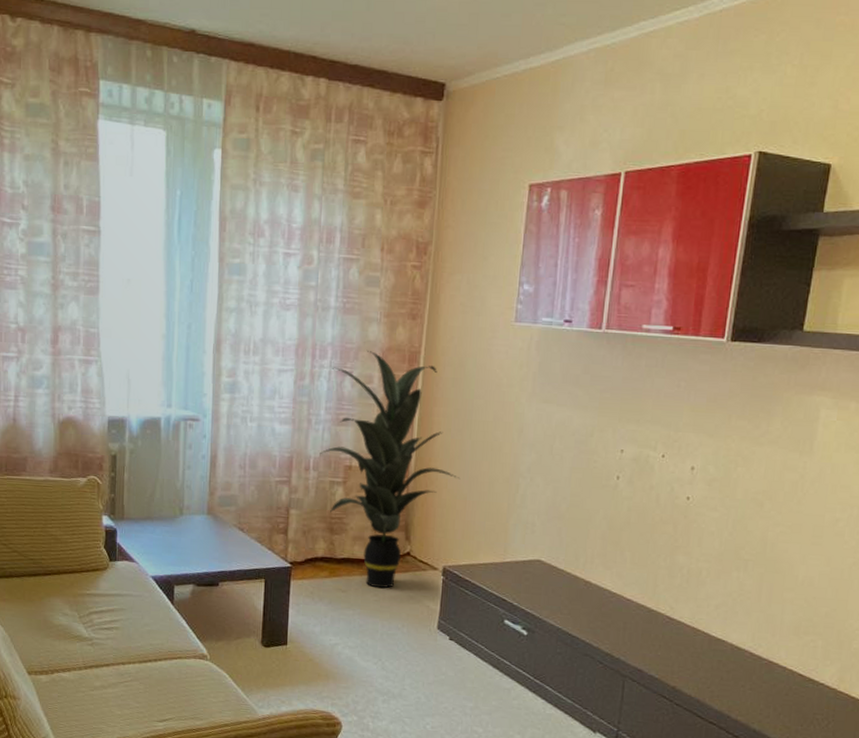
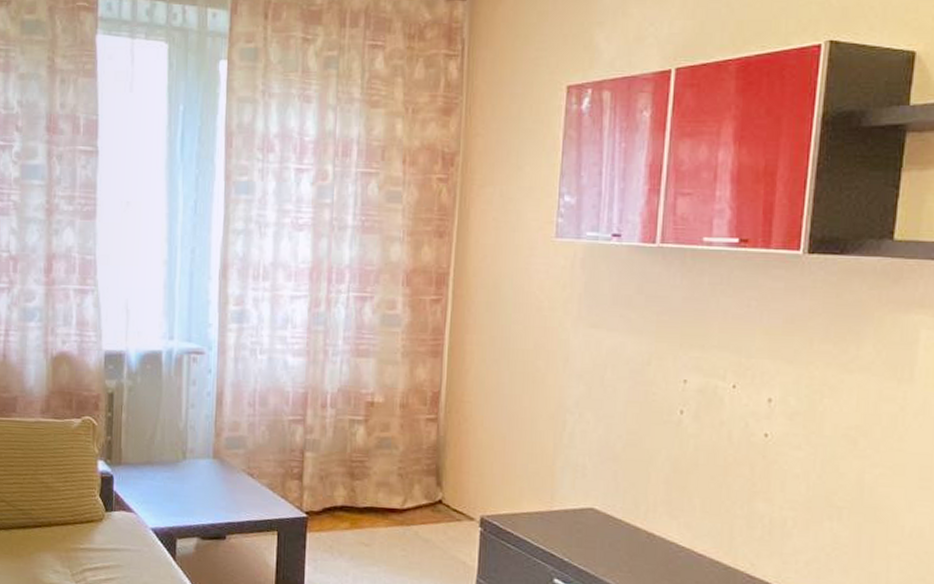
indoor plant: present [320,349,461,589] -> none [338,272,498,542]

